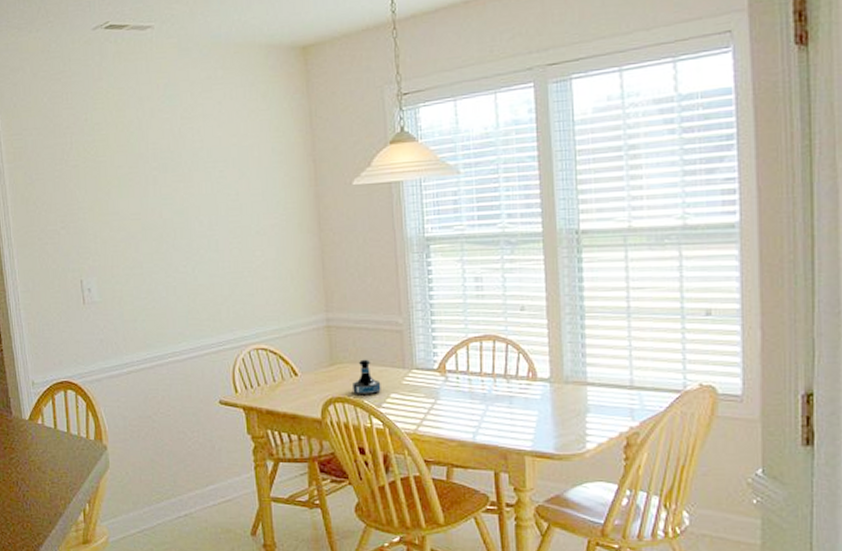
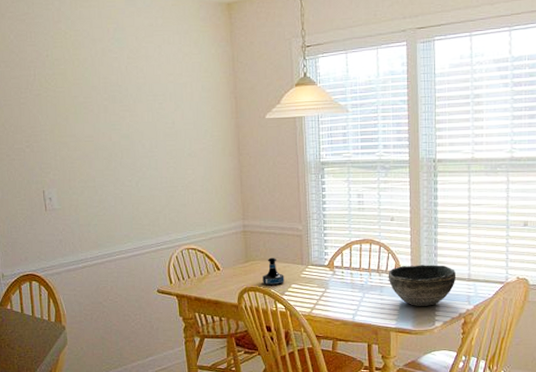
bowl: none [519,367,614,422] -> present [388,265,457,306]

